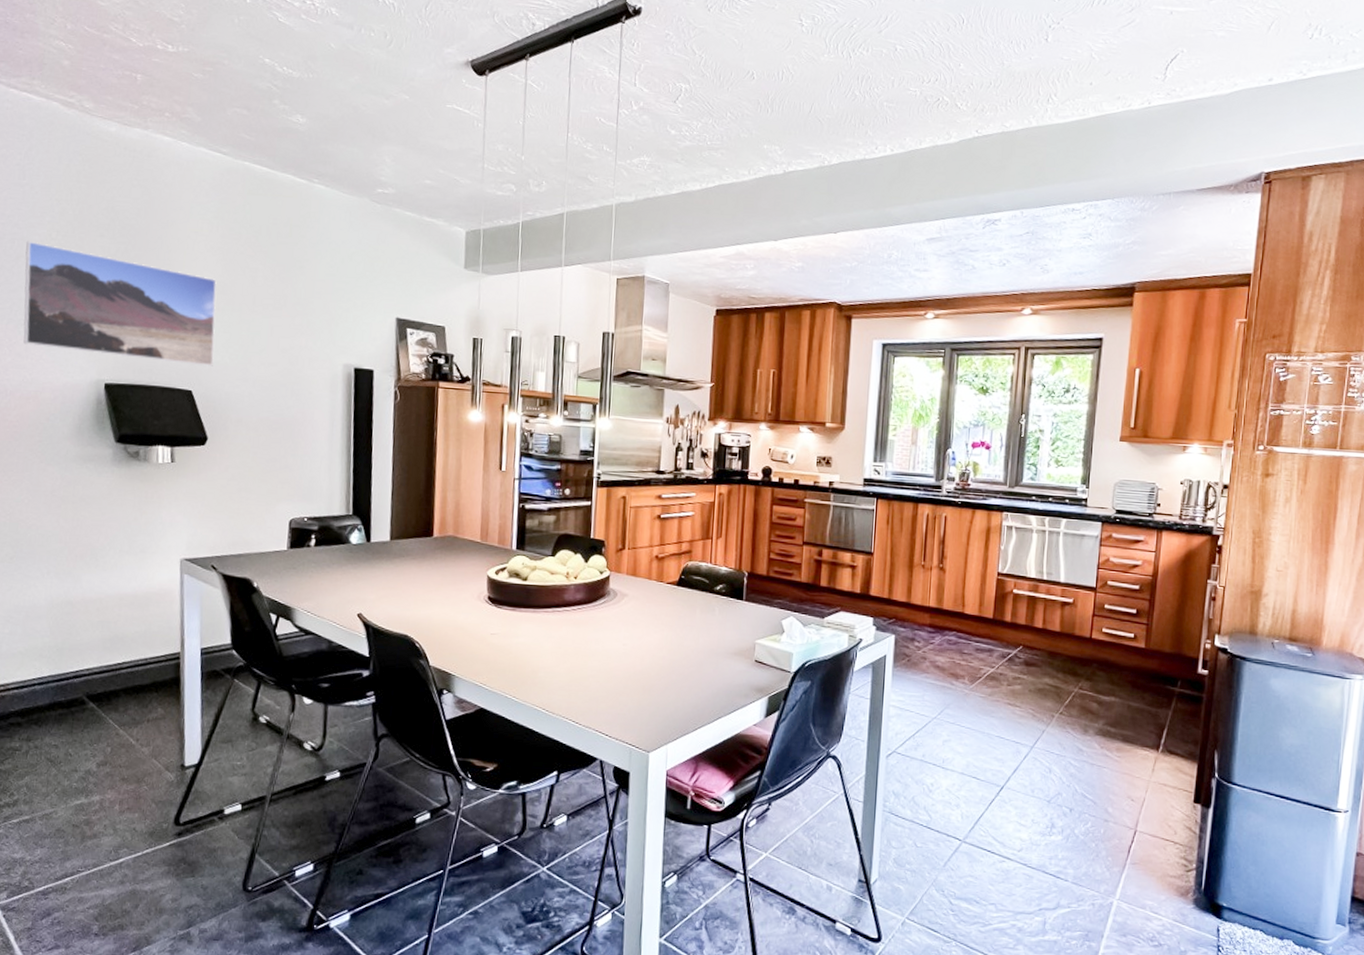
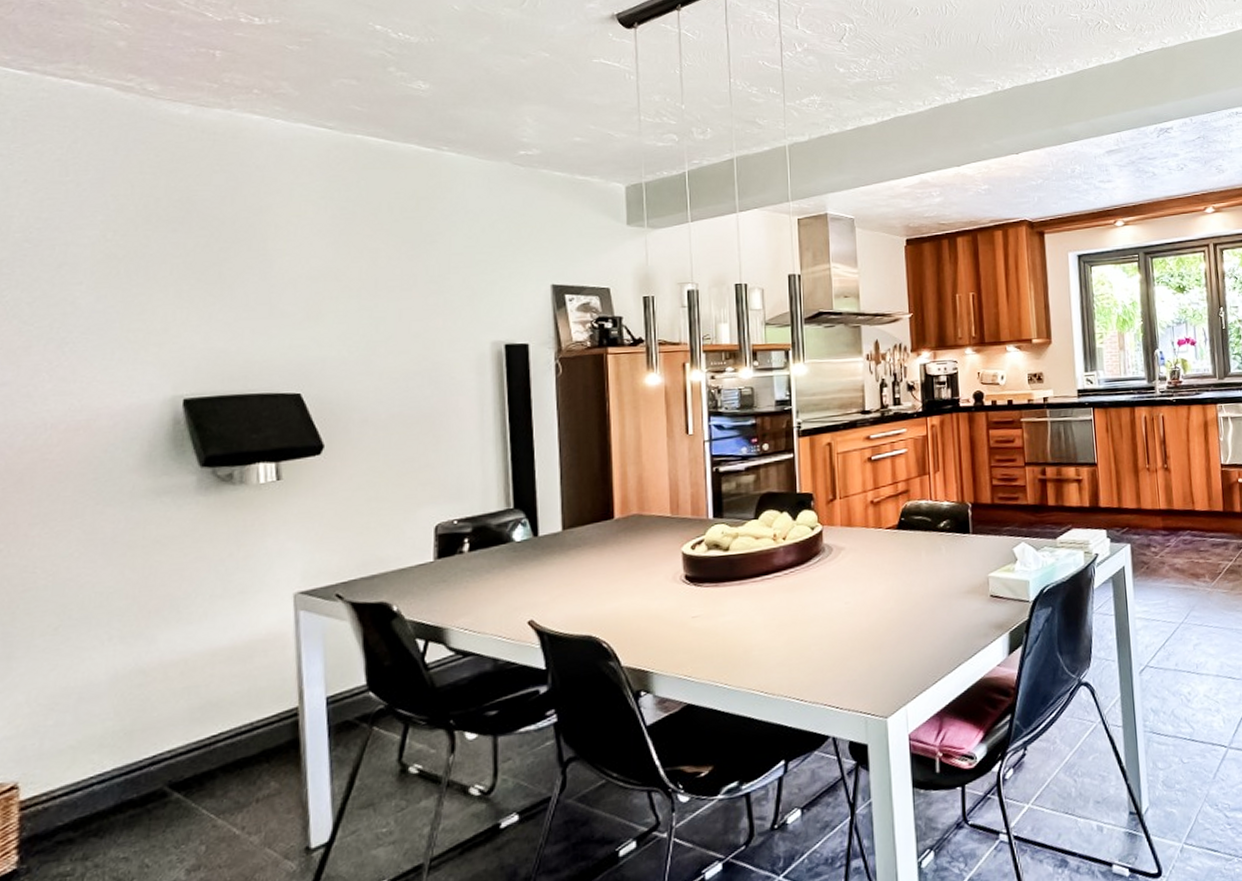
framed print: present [23,241,218,366] -> none [68,245,329,366]

